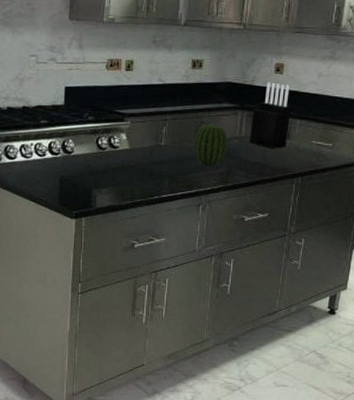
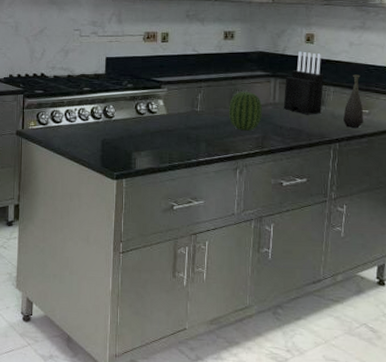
bottle: none [307,107,327,161] -> present [343,74,363,128]

